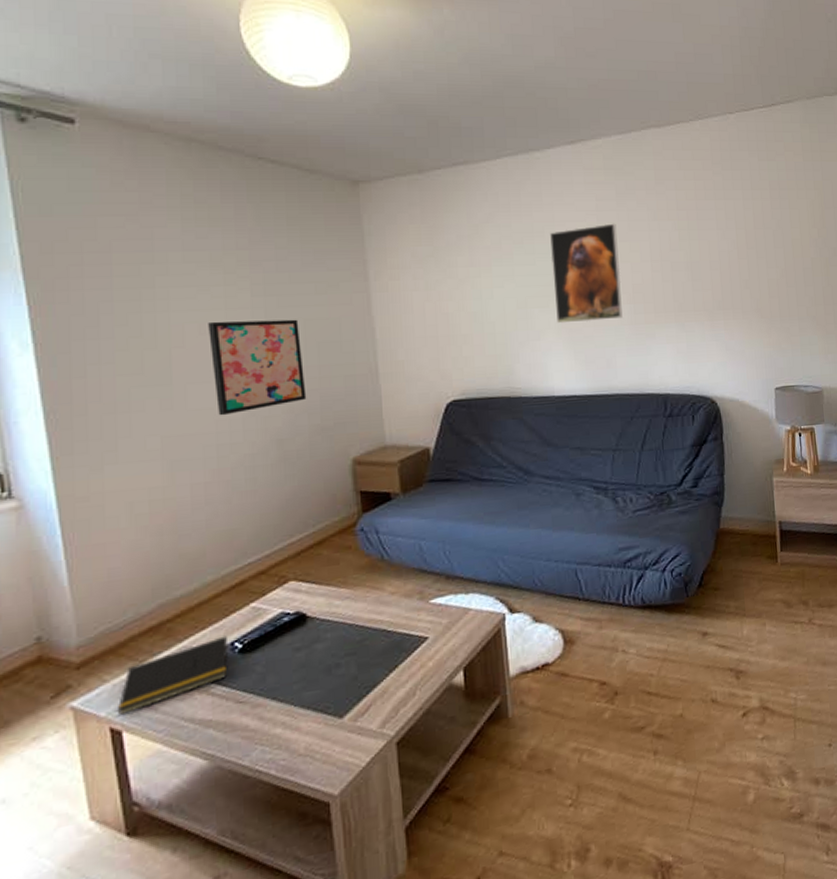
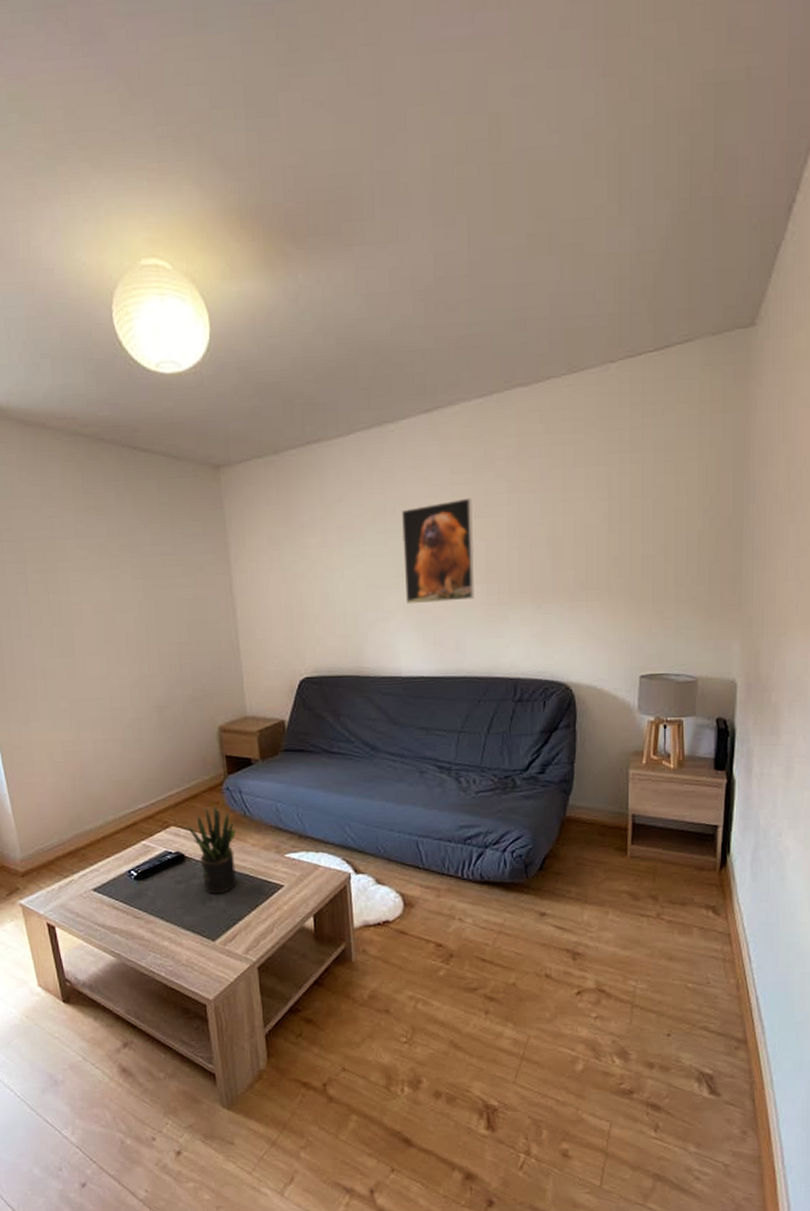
notepad: present [117,636,229,717] -> none [51,865,127,915]
wall art: present [208,319,307,416] -> none [99,599,180,684]
potted plant: none [310,550,371,659] -> present [187,805,236,894]

